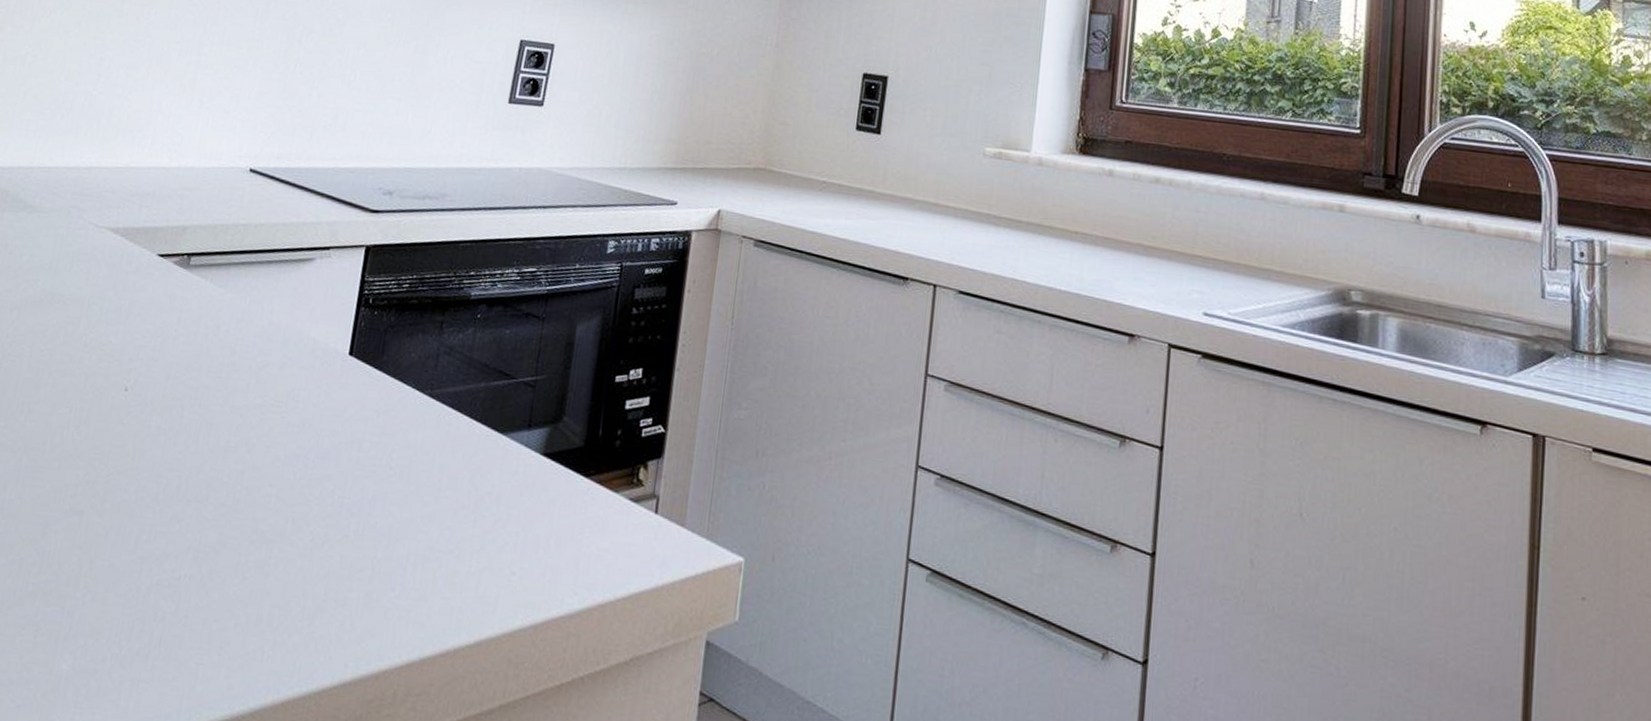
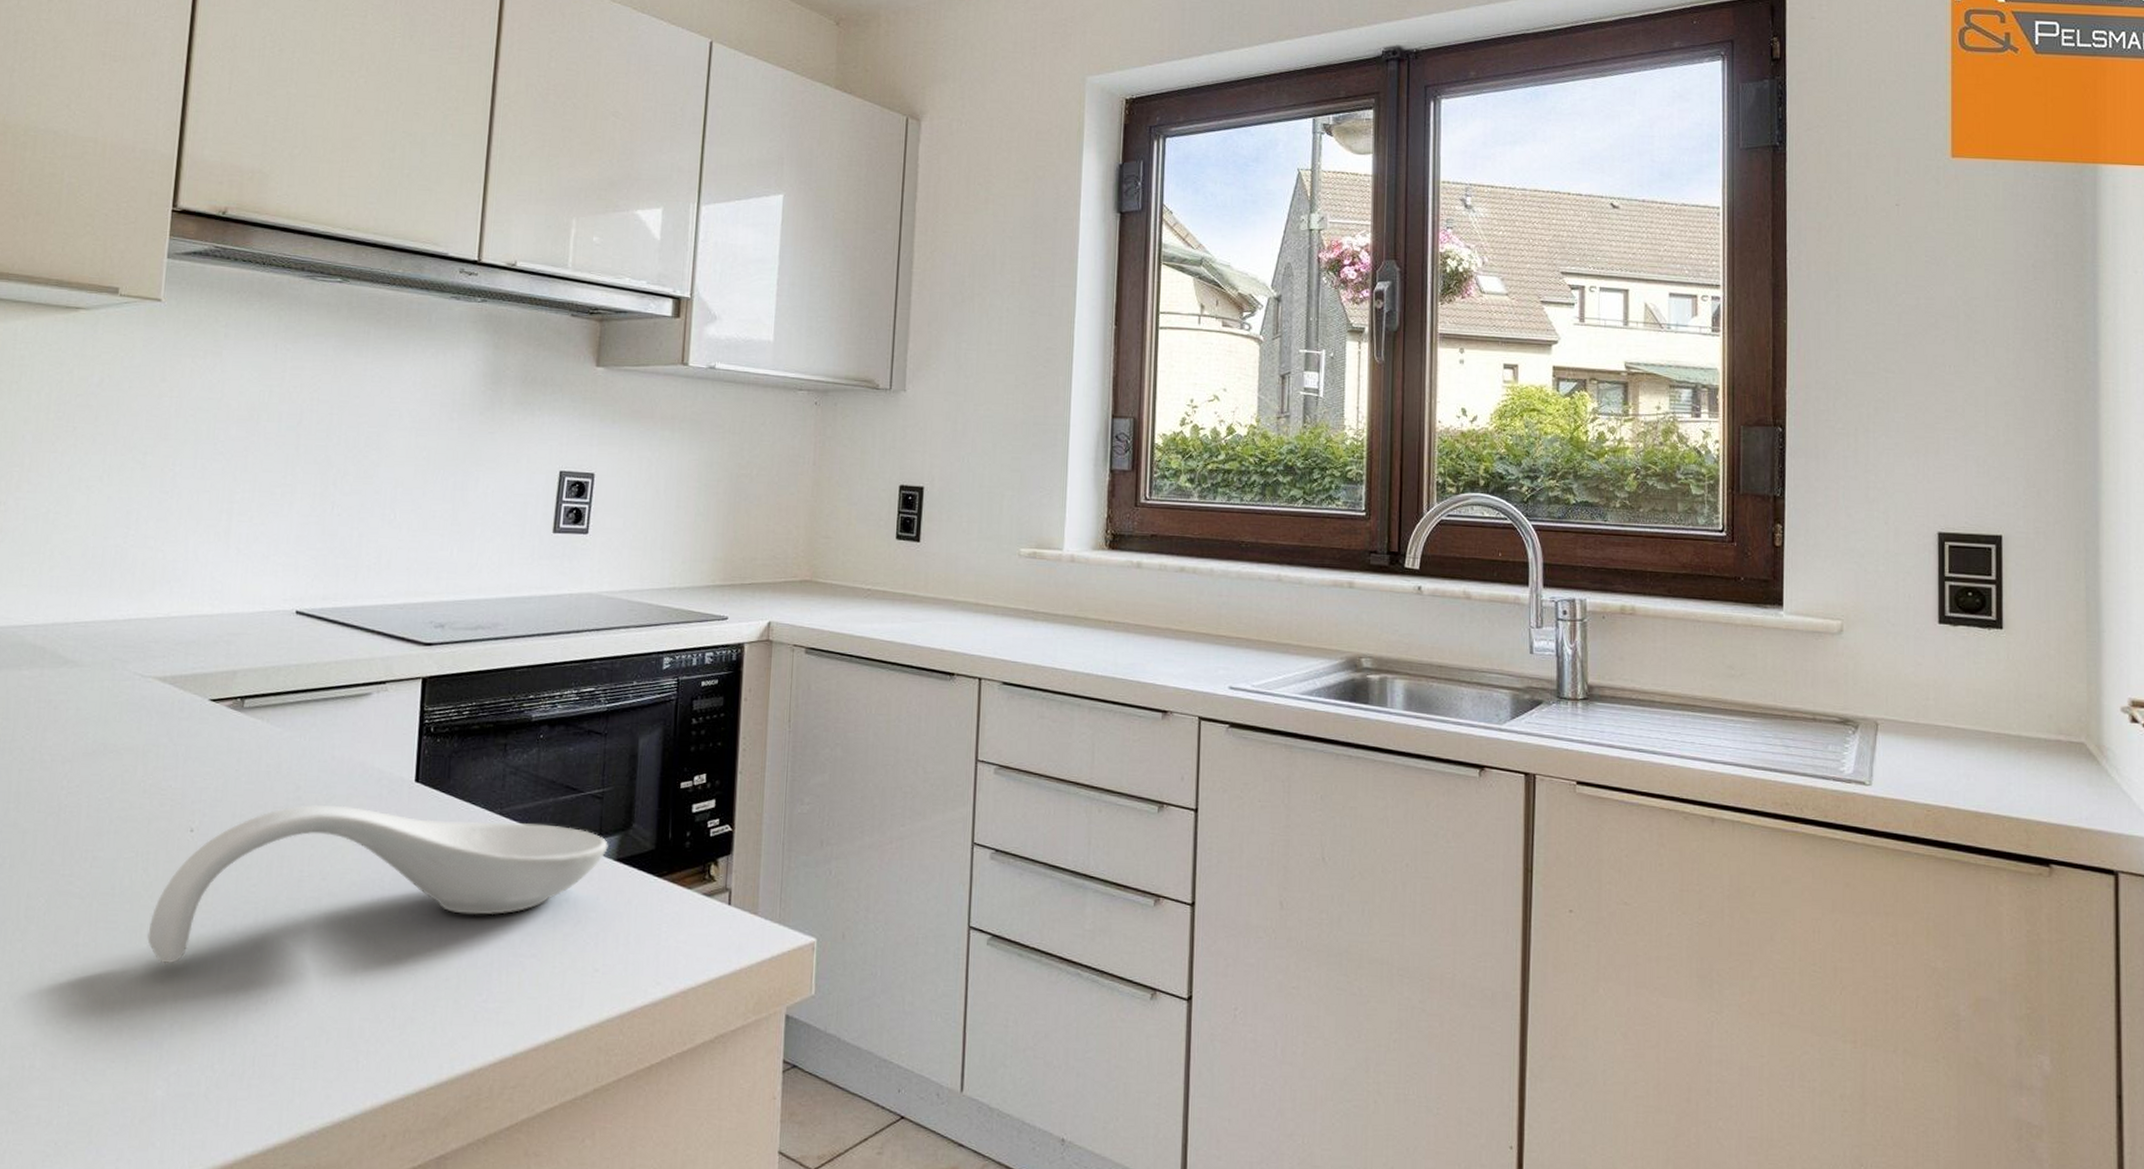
spoon rest: none [71,371,537,529] -> present [147,805,608,964]

